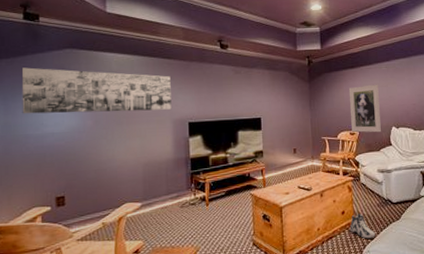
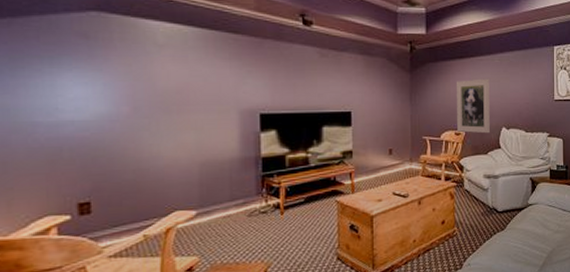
wall art: present [21,67,172,114] -> none [24,32,238,98]
sneaker: present [349,213,376,239] -> none [449,223,478,251]

